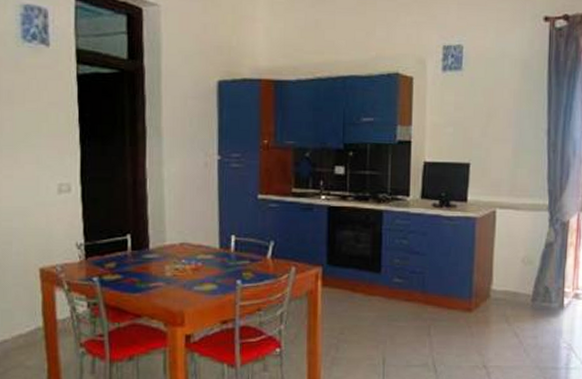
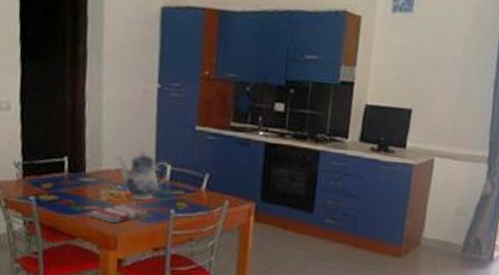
dish towel: none [153,276,219,299] -> present [88,202,153,224]
teapot: none [180,221,235,274] -> present [116,149,170,201]

